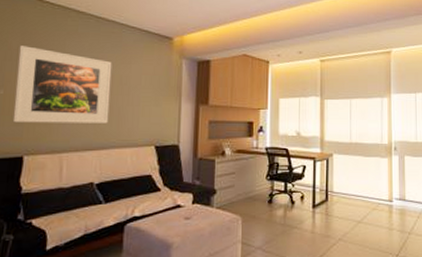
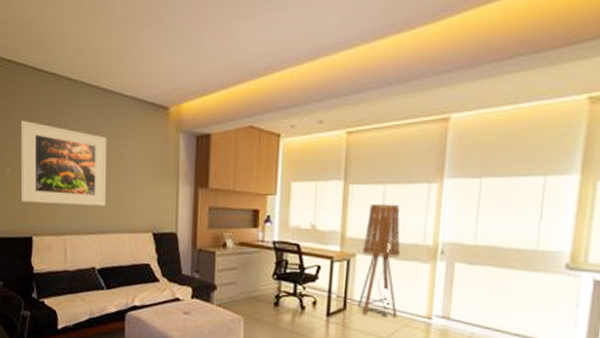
floor lamp: none [337,113,367,204] -> present [358,203,401,318]

